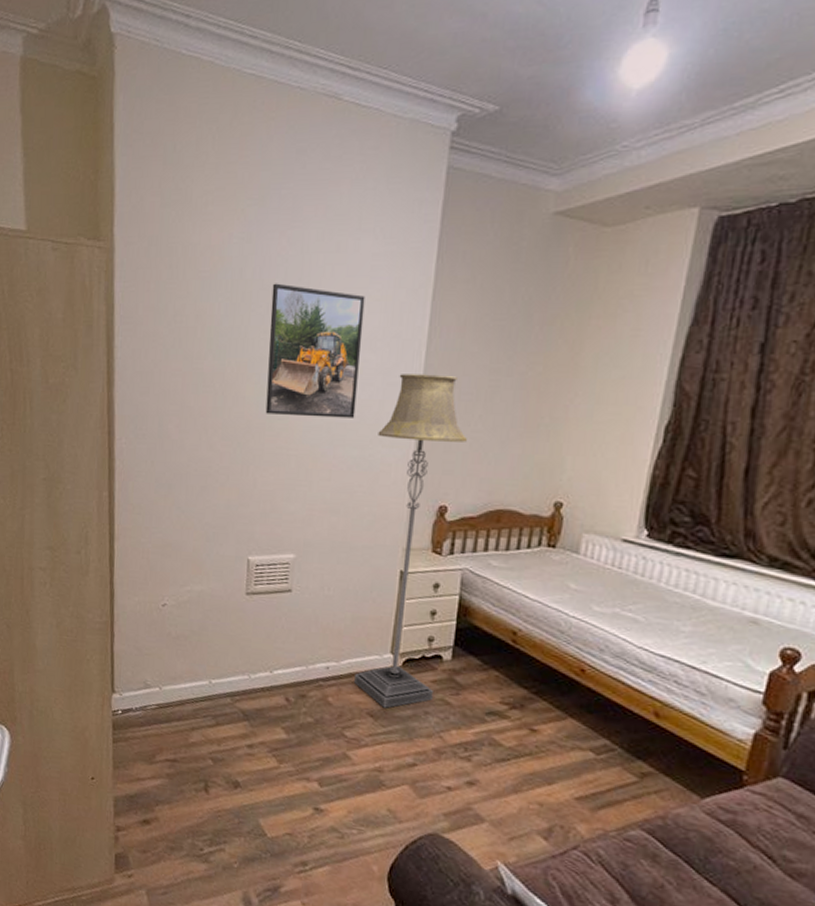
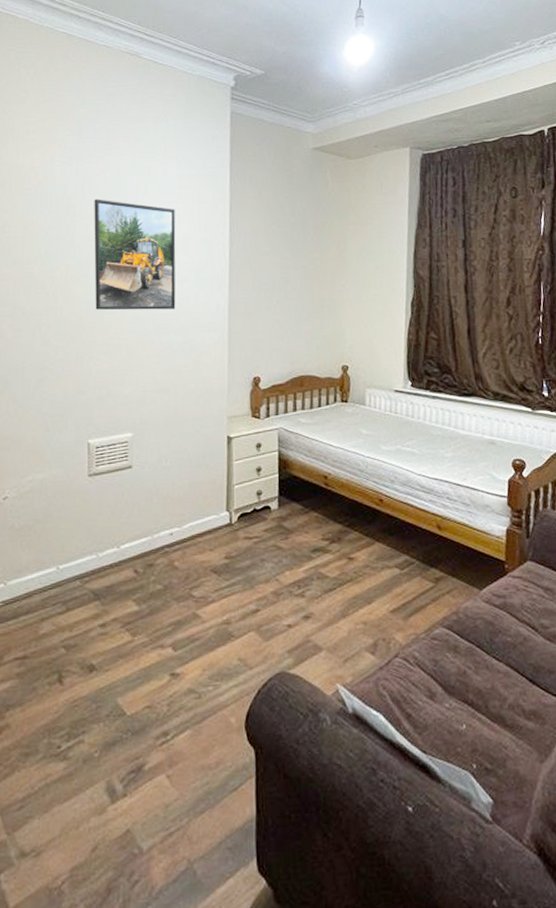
floor lamp: present [354,374,467,708] -> none [196,270,269,563]

